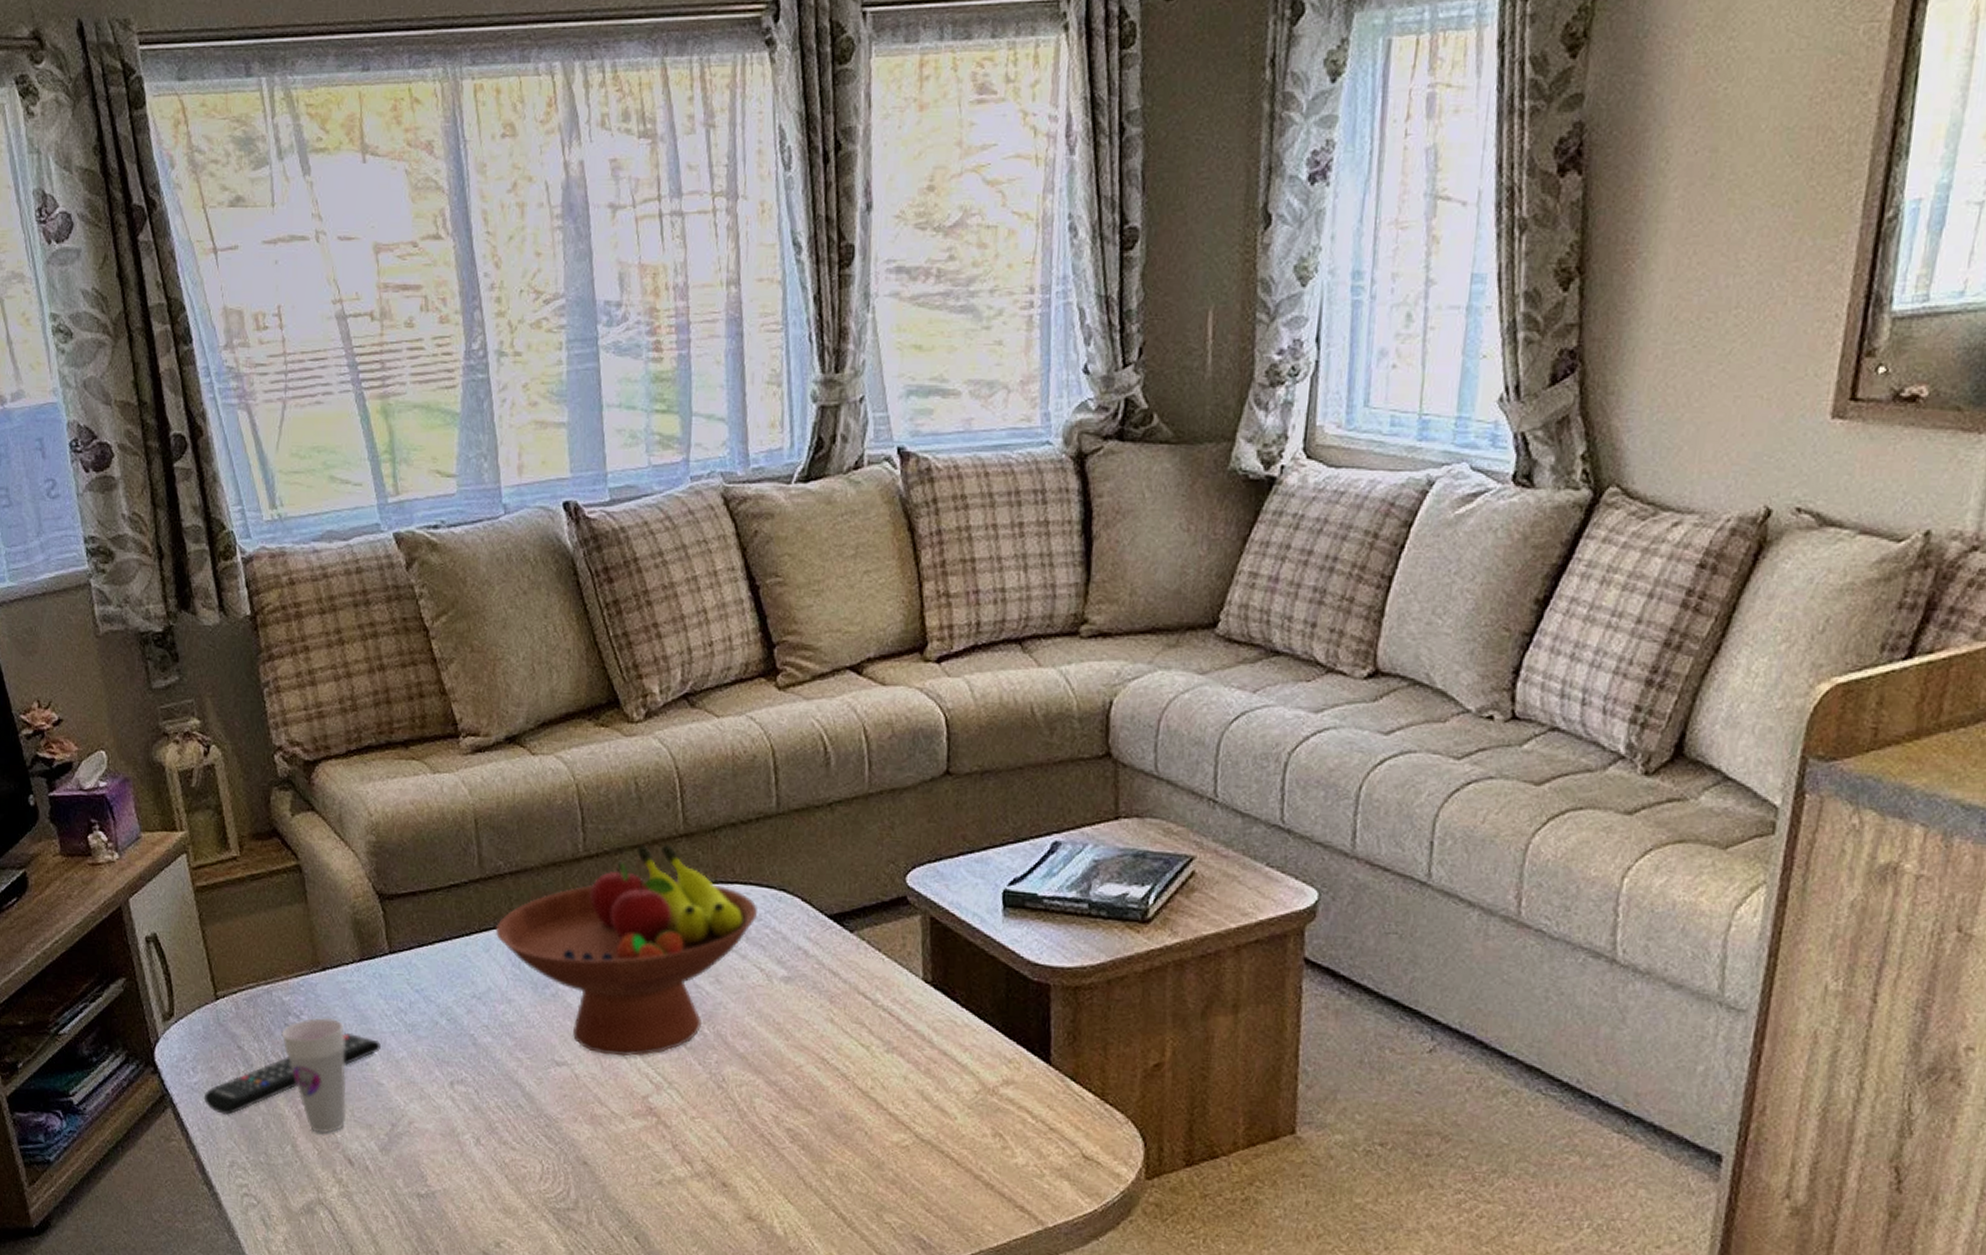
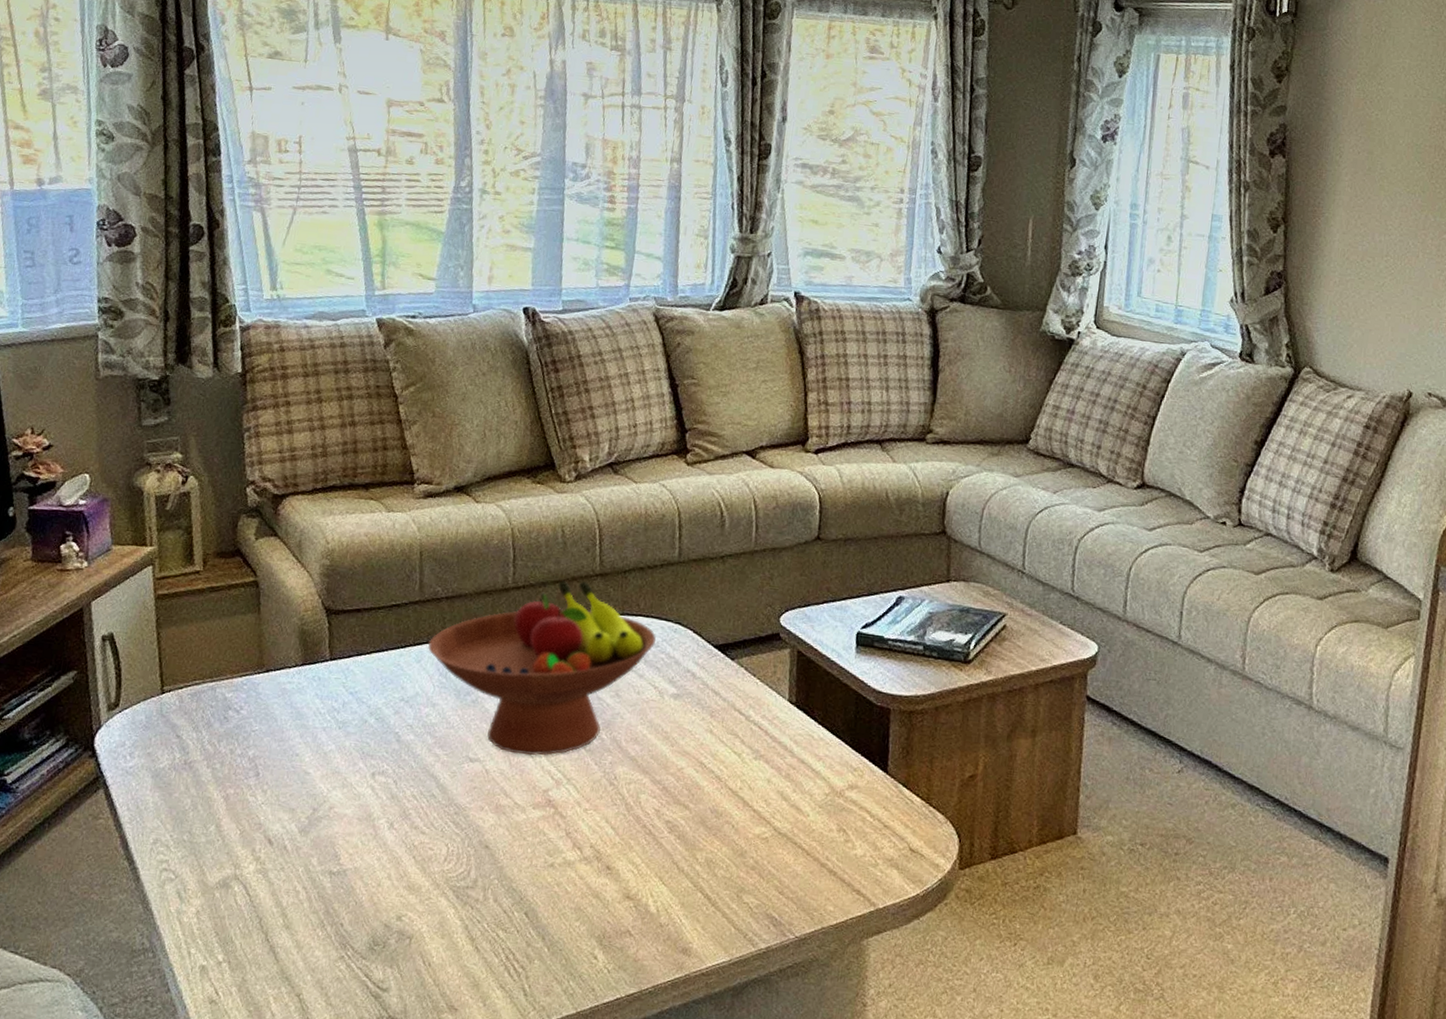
remote control: present [203,1032,381,1115] -> none [136,726,312,797]
cup: present [281,1018,347,1133] -> none [220,713,280,815]

